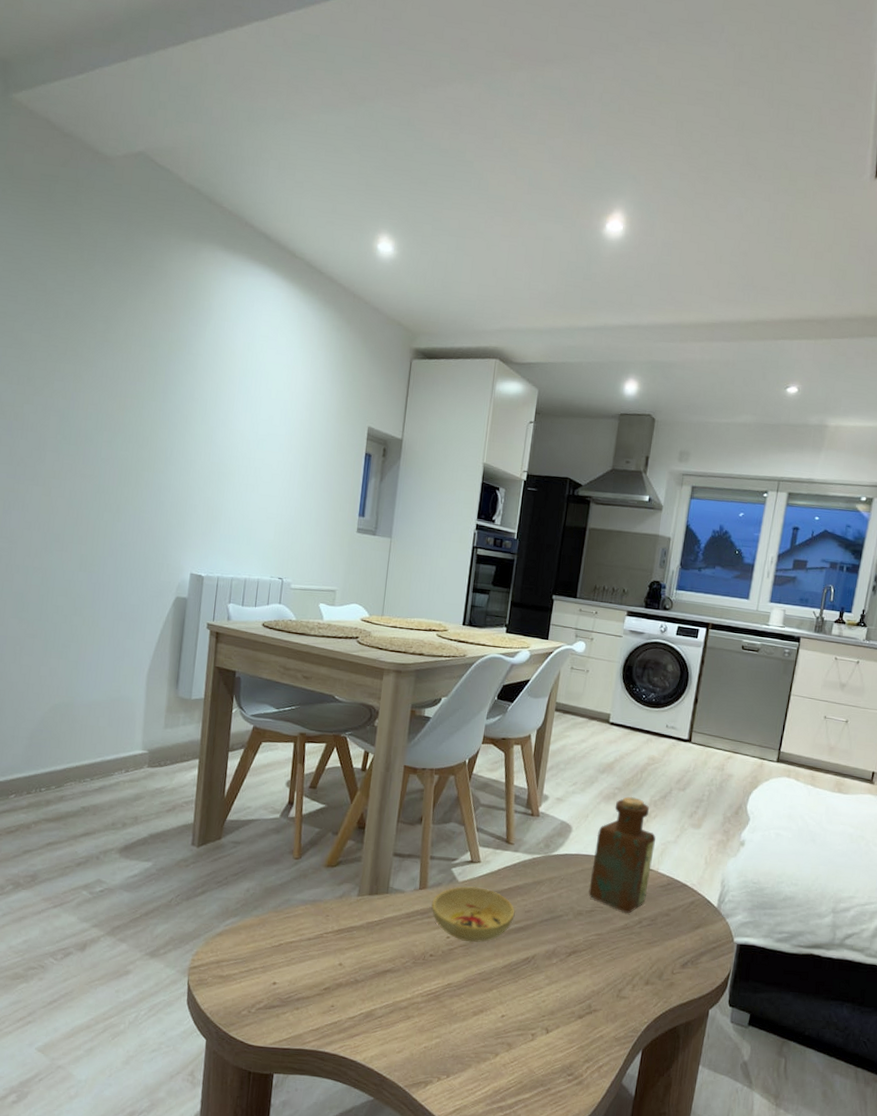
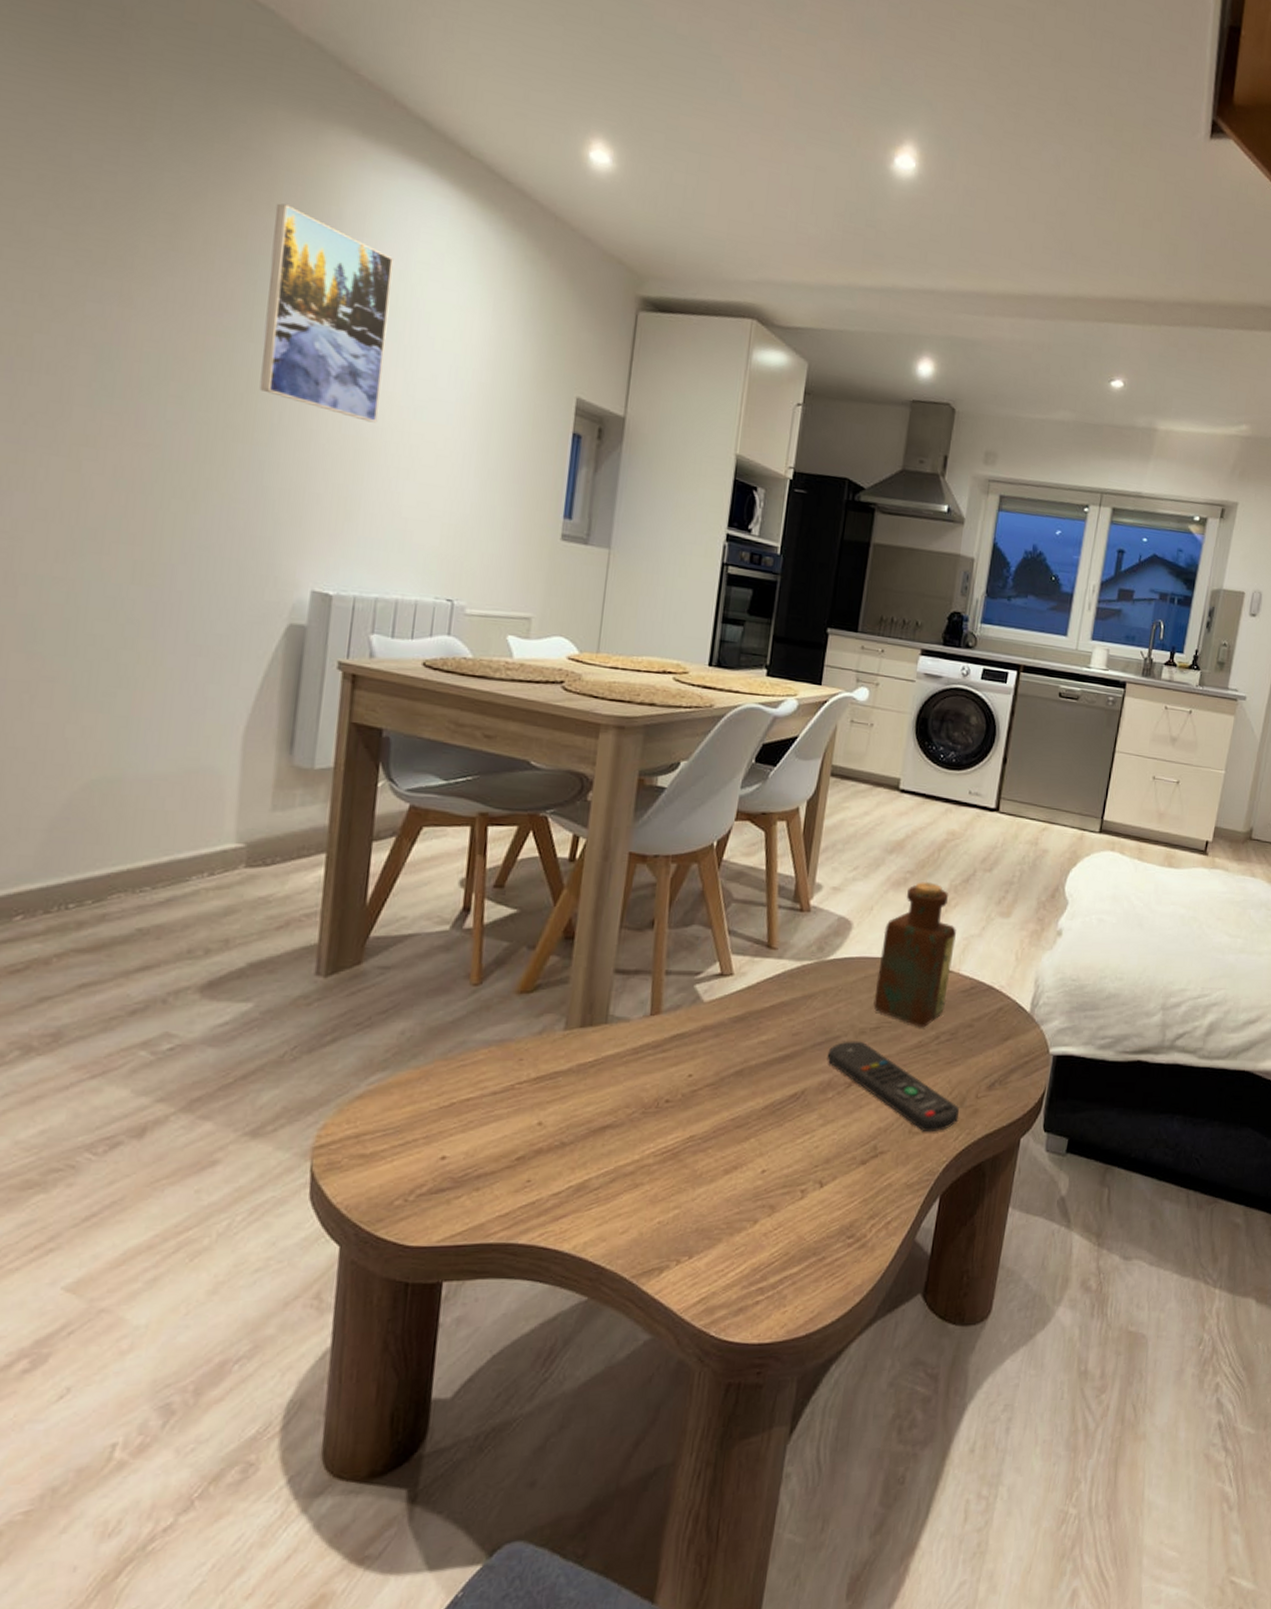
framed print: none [158,303,244,453] -> present [259,203,393,423]
bowl: present [430,886,515,943] -> none [666,1006,779,1080]
remote control: none [552,919,658,998] -> present [827,1041,959,1133]

